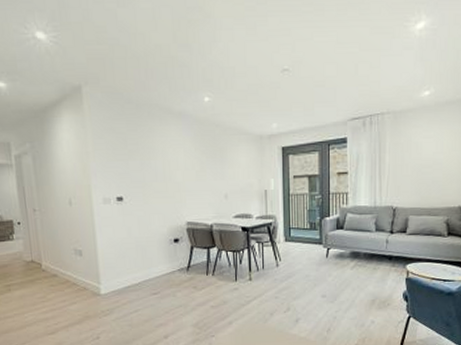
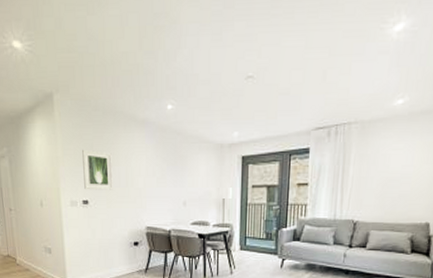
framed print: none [115,143,150,186] -> present [82,149,113,190]

